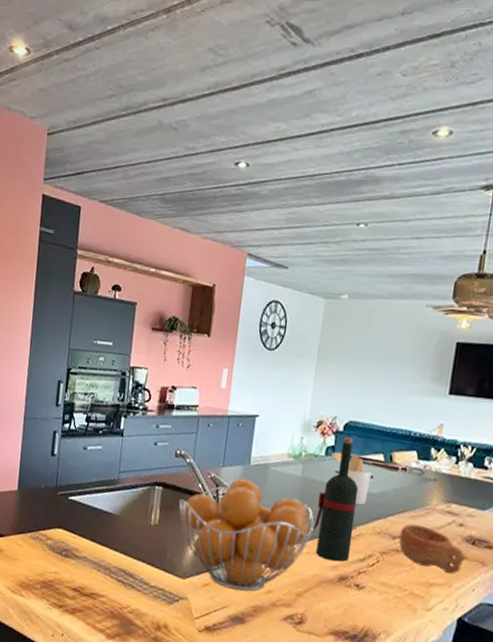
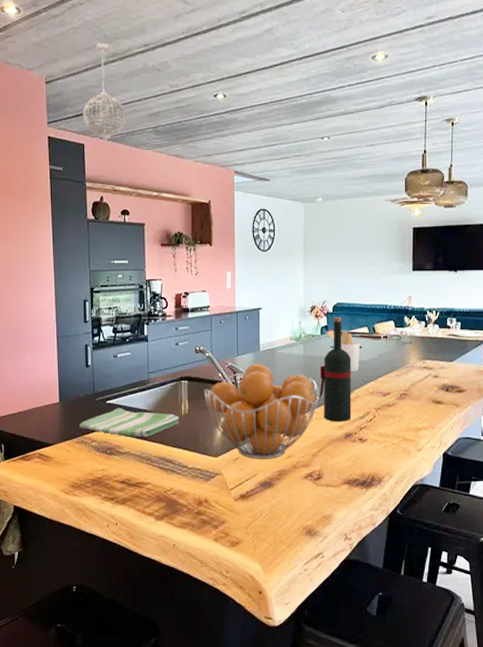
dish towel: none [36,505,148,544] -> present [80,407,180,437]
pendant light: none [83,93,132,207] -> present [83,42,126,143]
cup: present [398,523,466,574] -> none [389,381,443,418]

